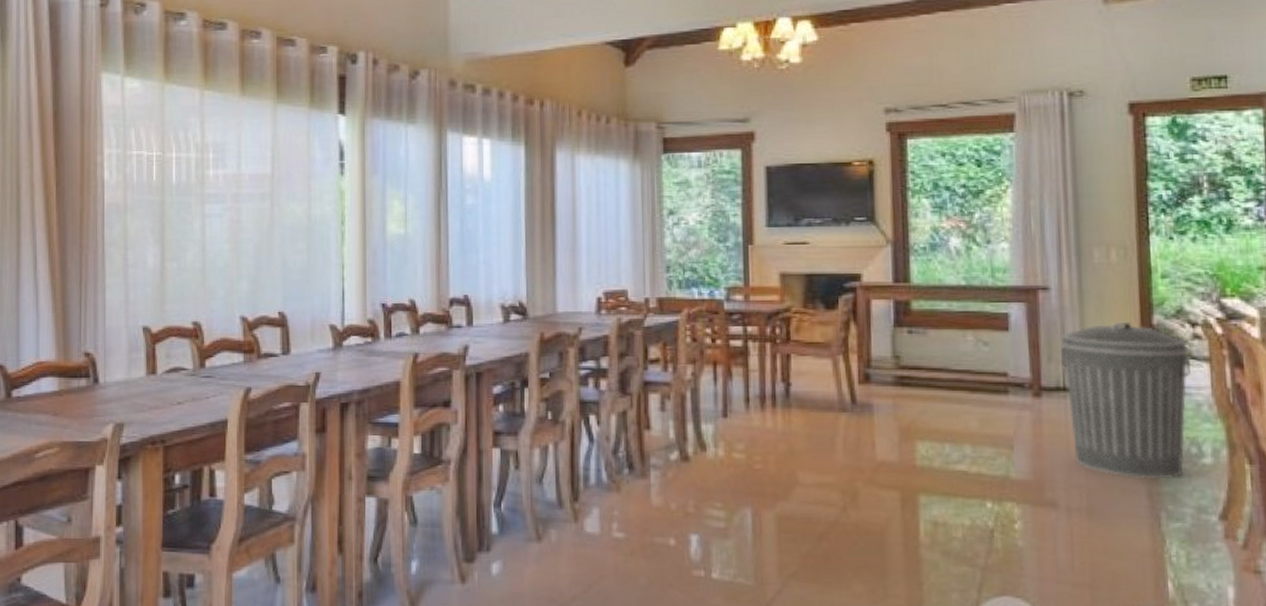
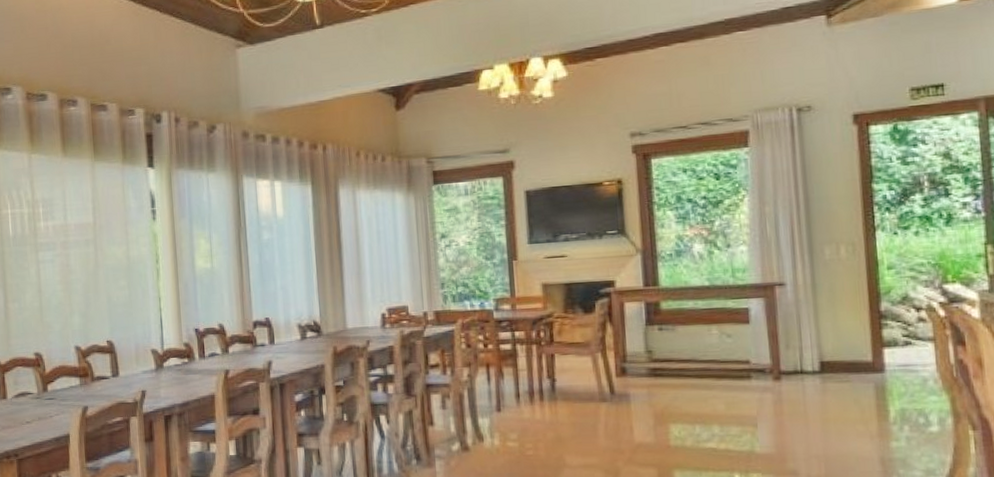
trash can: present [1061,321,1191,478] -> none [797,309,917,447]

